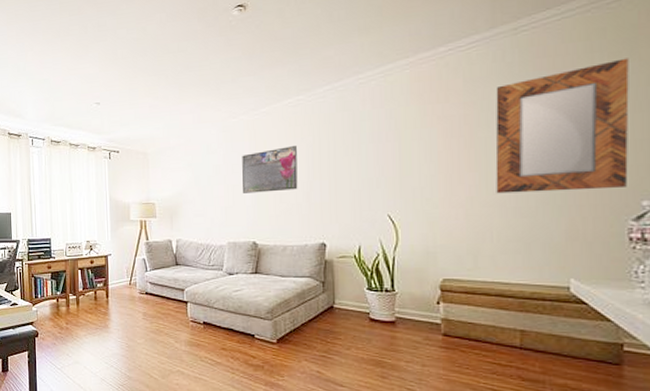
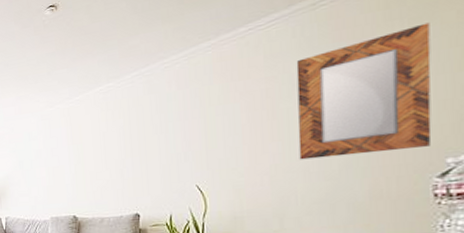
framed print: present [242,146,298,193] -> none [60,128,112,174]

